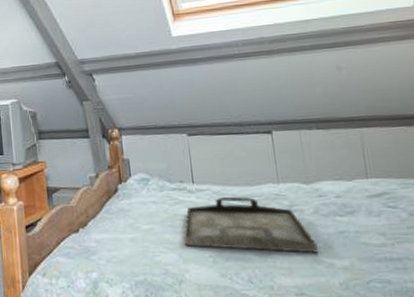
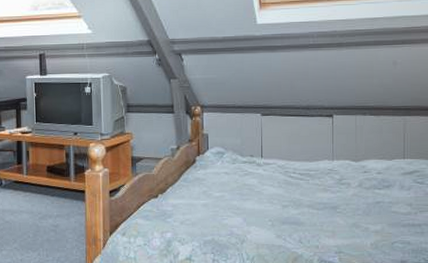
serving tray: present [183,196,318,253] -> none [249,170,357,219]

